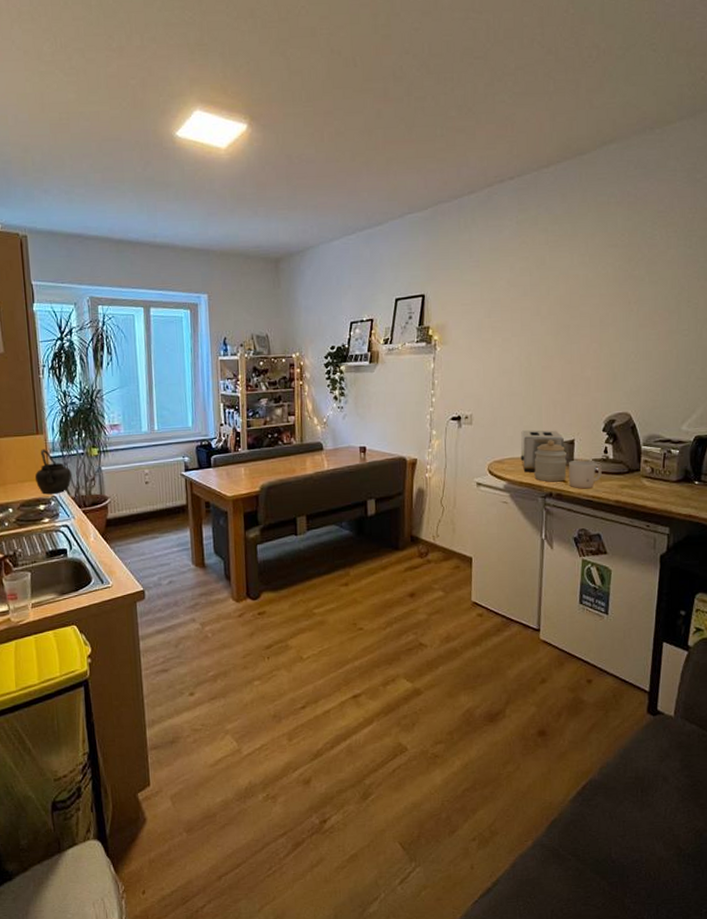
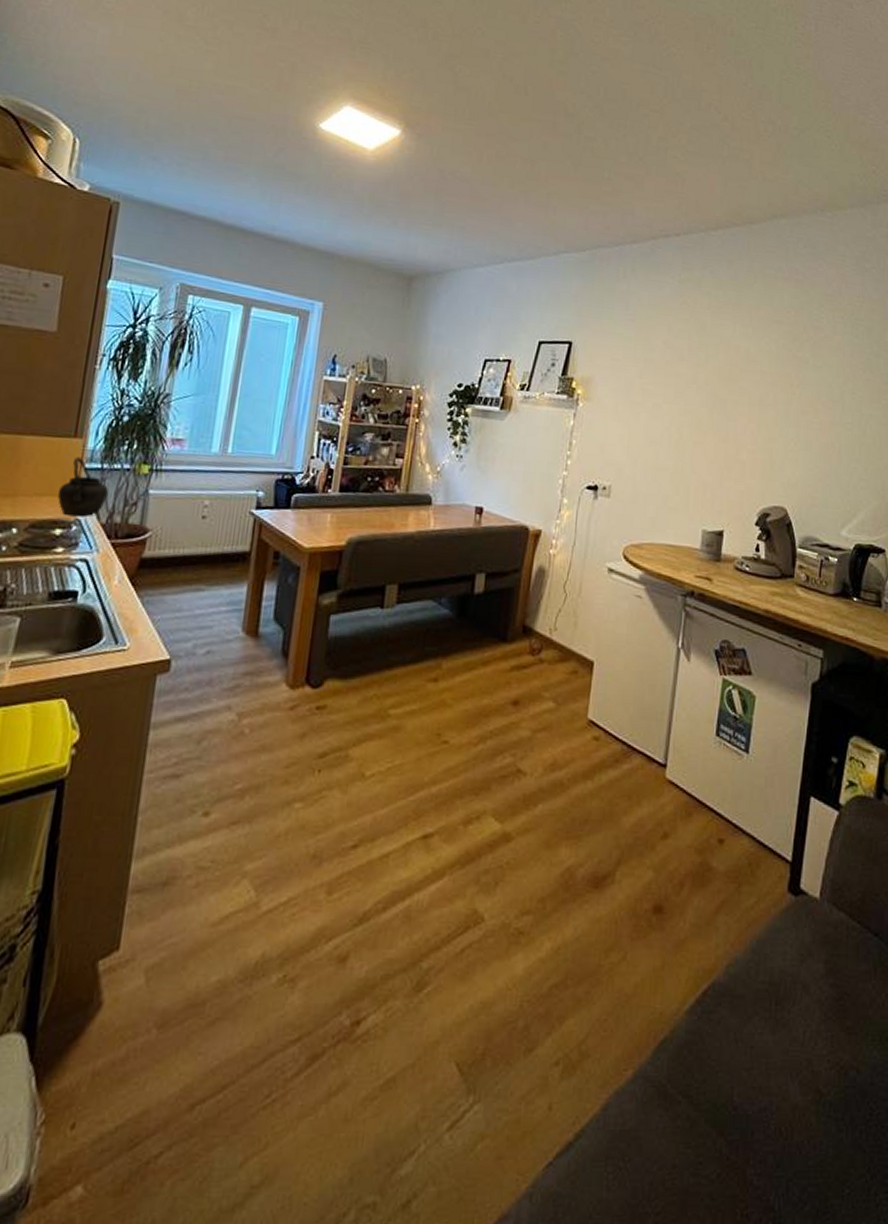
toaster: present [520,430,564,473] -> none [661,512,712,564]
jar: present [534,440,567,482] -> none [675,527,714,579]
mug: present [568,460,602,489] -> none [713,555,752,592]

